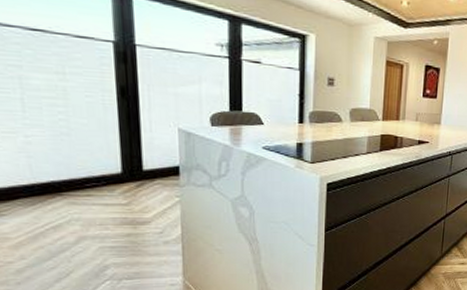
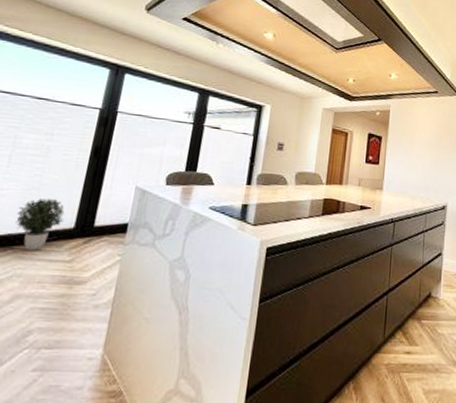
potted plant: none [53,144,109,197] -> present [15,198,64,252]

